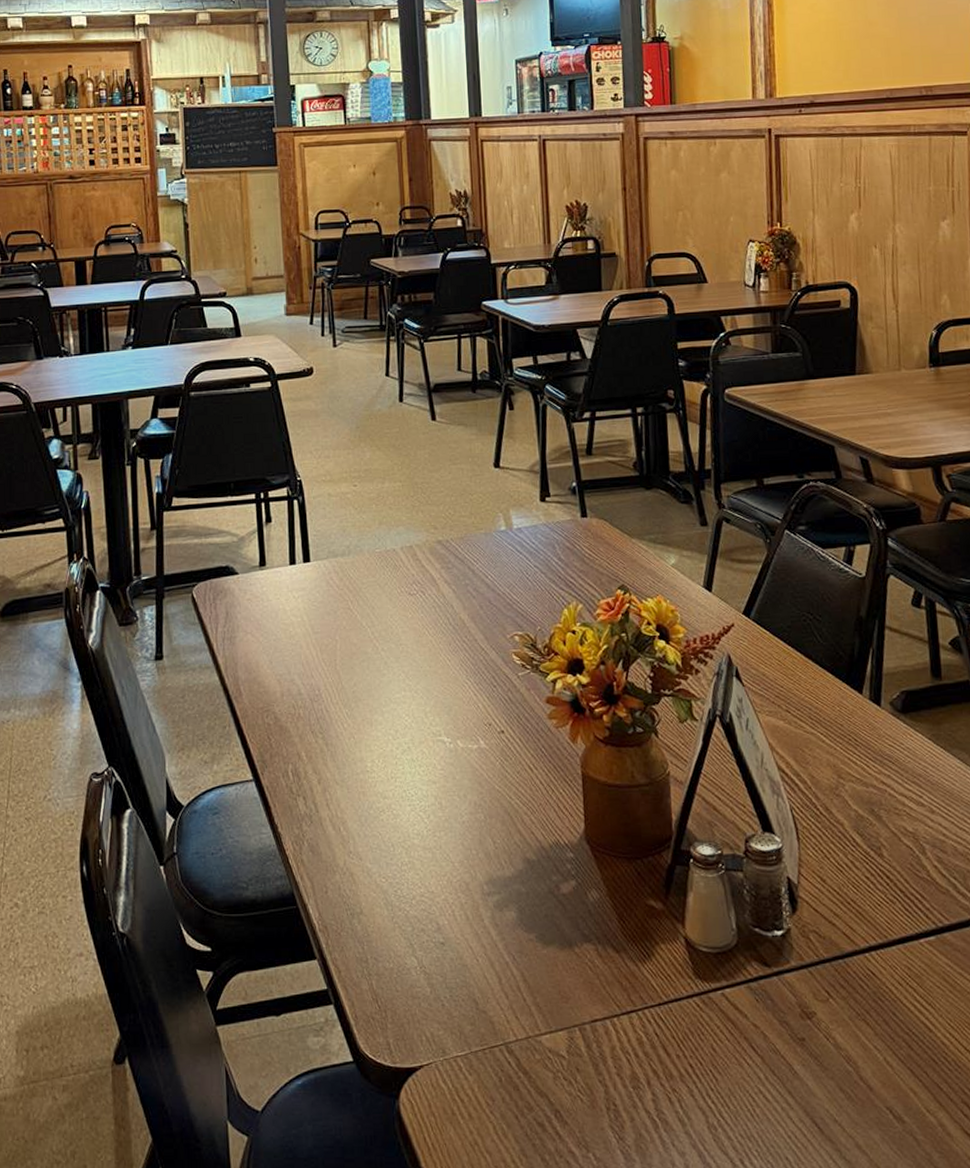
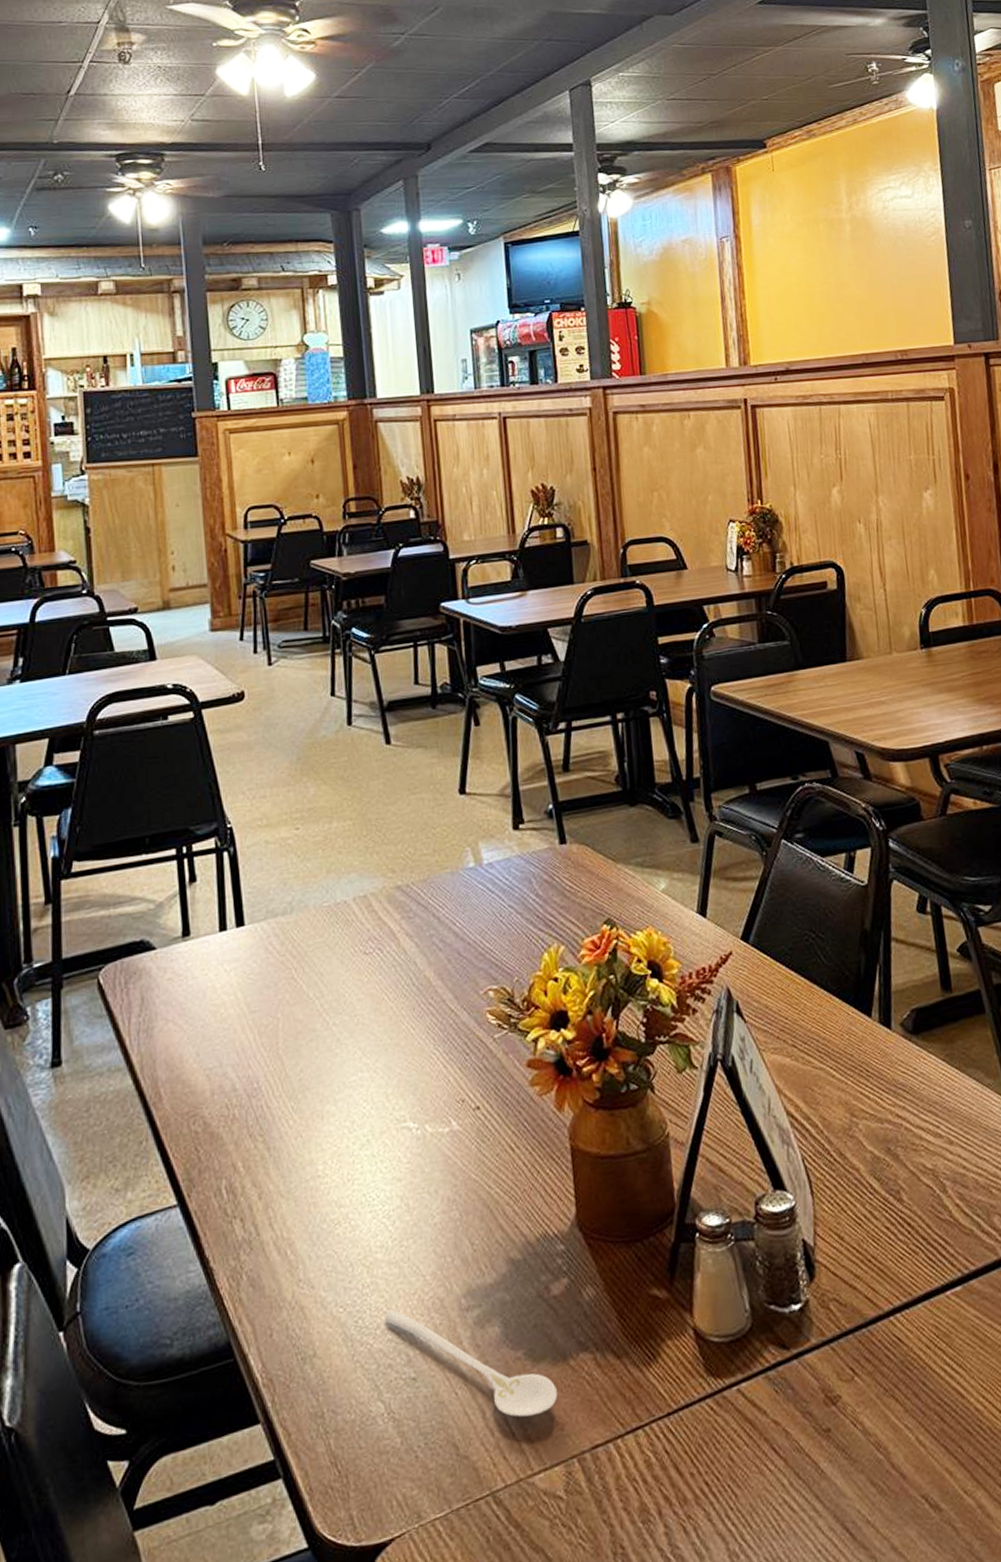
stirrer: none [419,886,563,988] -> present [385,1310,557,1417]

